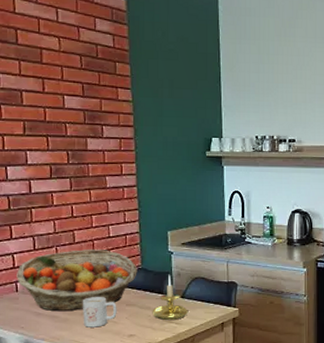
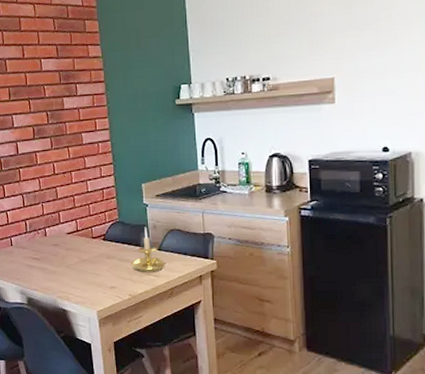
fruit basket: present [17,250,138,312] -> none [10,204,115,264]
mug: present [82,297,117,327] -> none [67,250,99,279]

